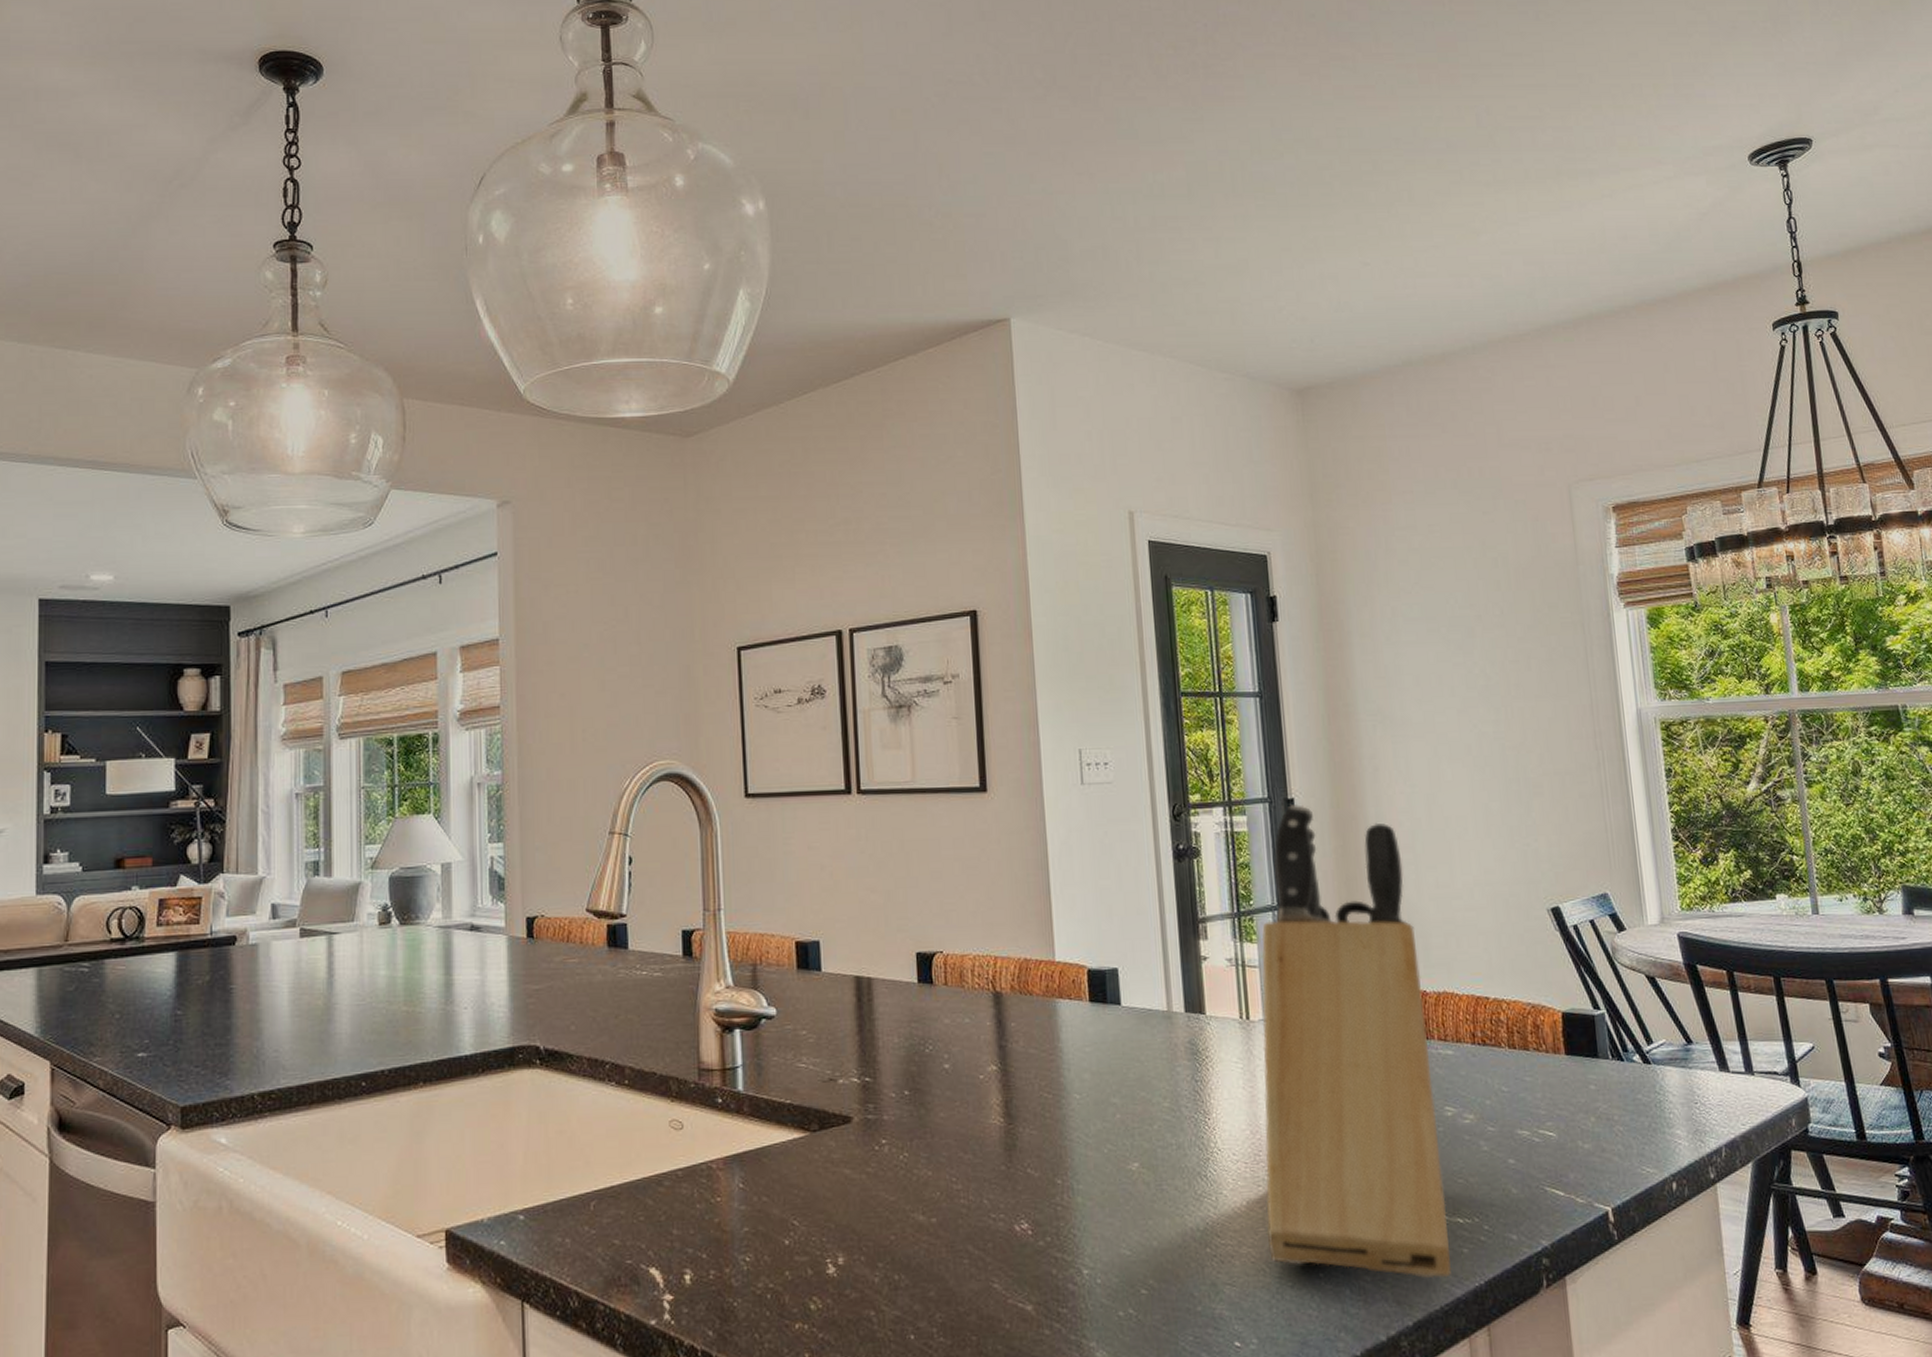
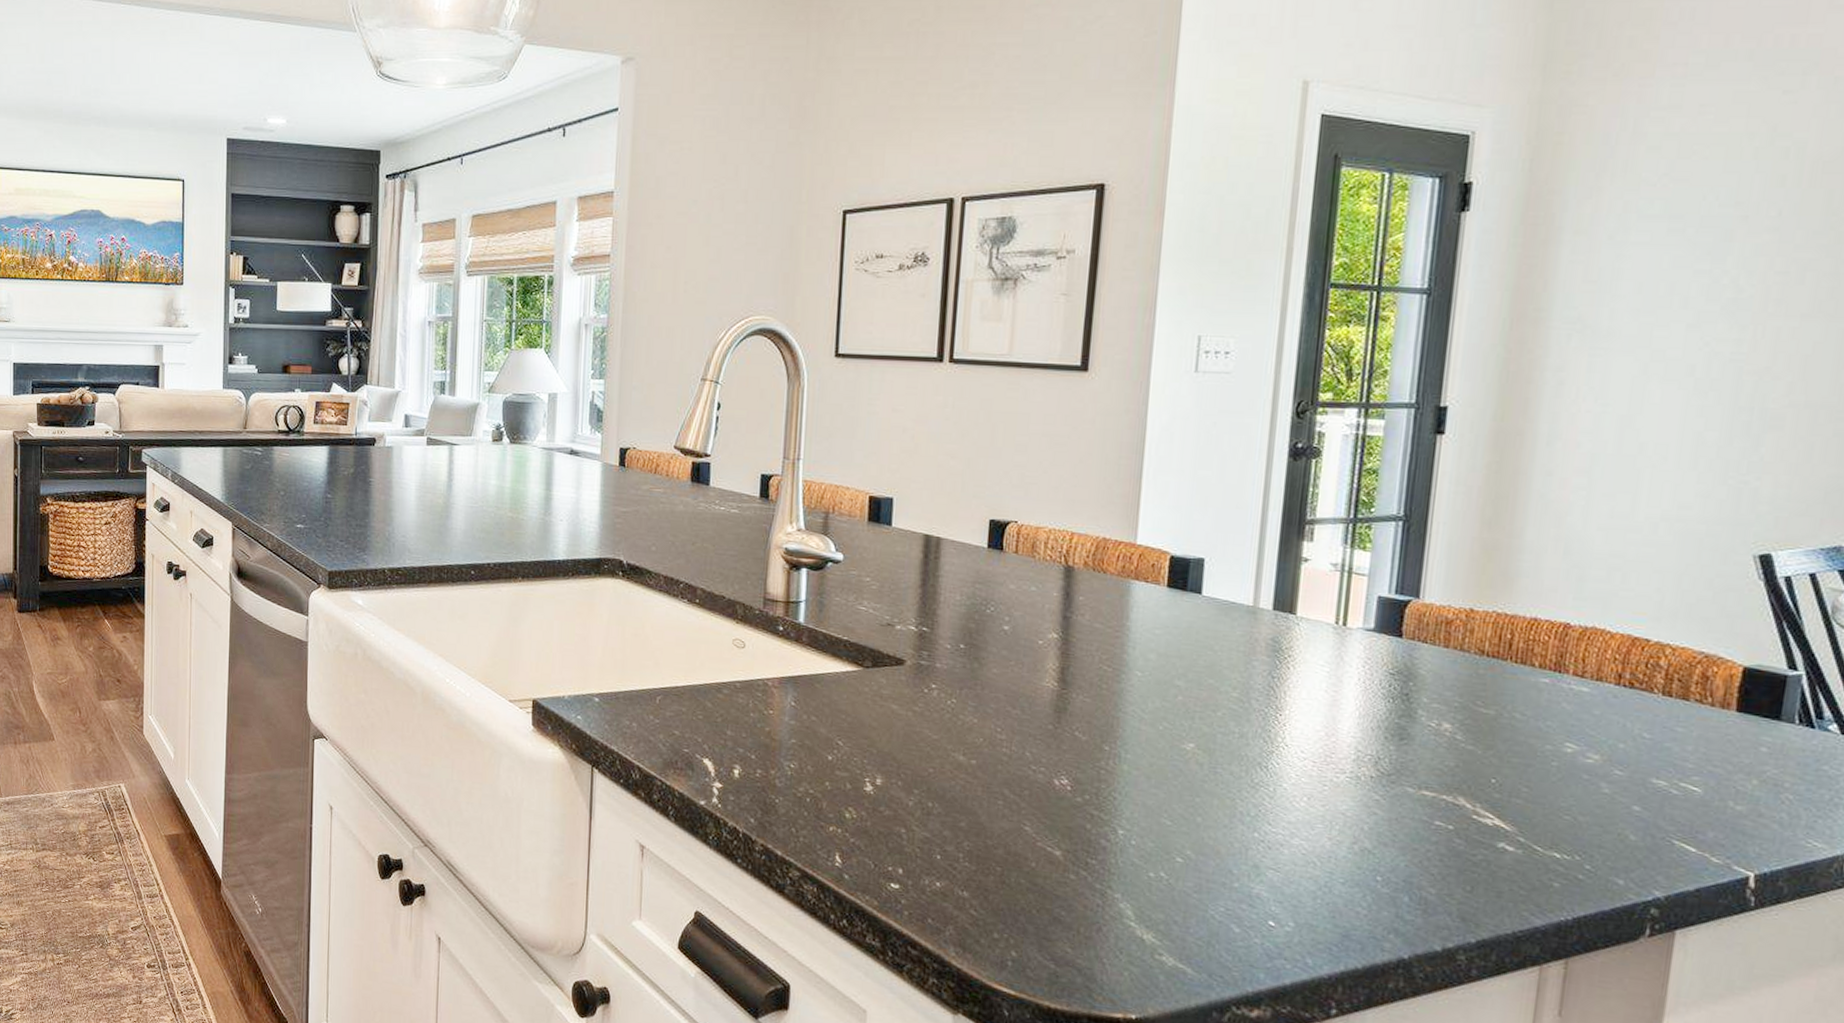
knife block: present [1261,805,1452,1279] -> none [1324,413,1572,906]

